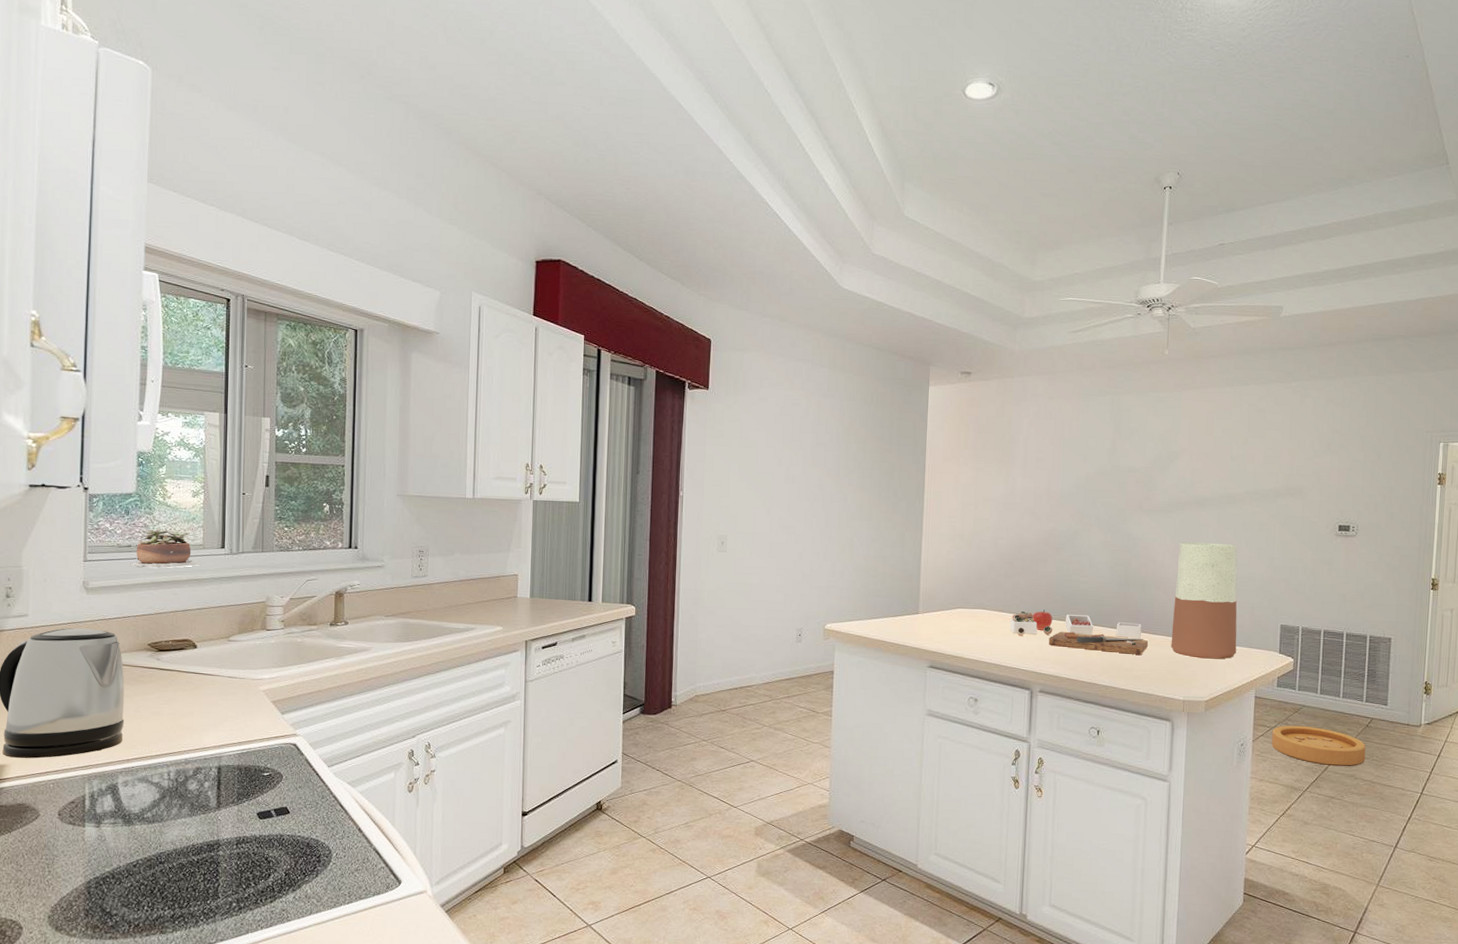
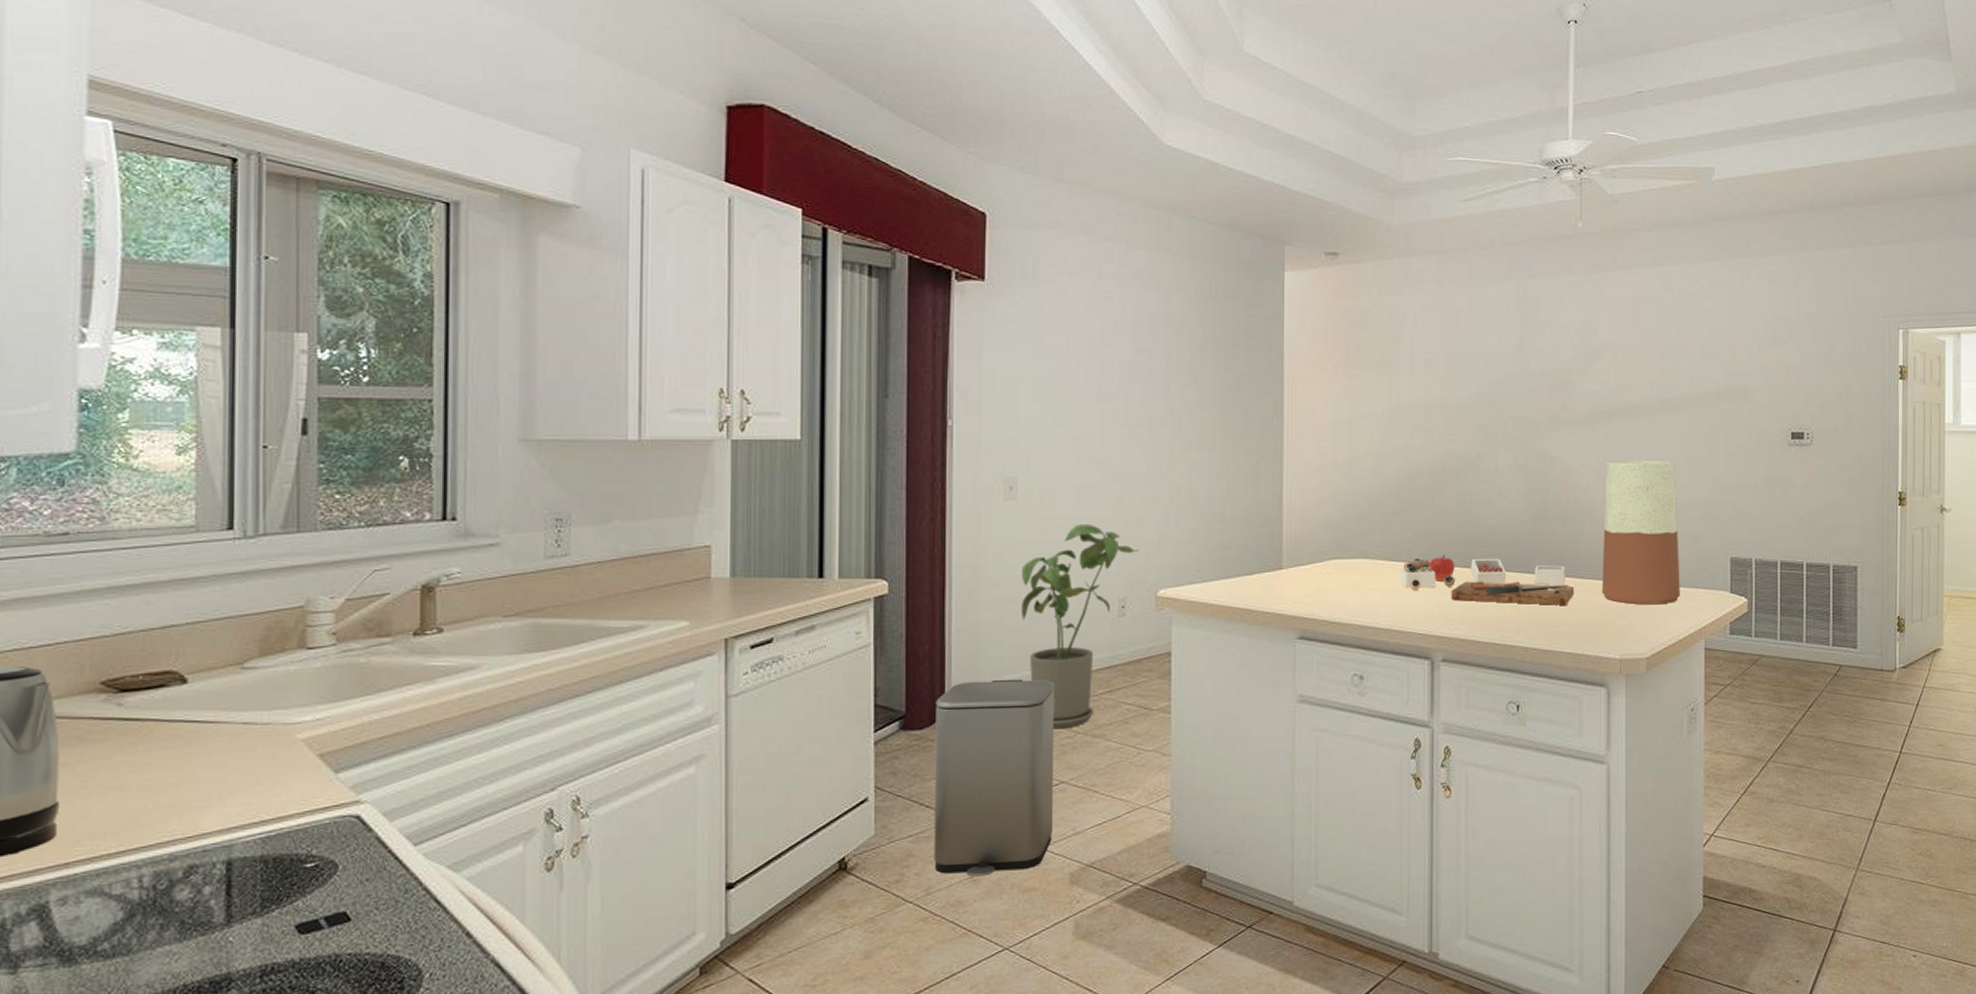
succulent plant: present [130,528,202,568] -> none [67,504,194,564]
pedal bin: none [661,682,748,824] -> present [934,679,1054,877]
house plant: none [726,572,813,722] -> present [1020,523,1139,729]
pet bowl: present [1271,725,1366,767] -> none [1727,680,1836,728]

